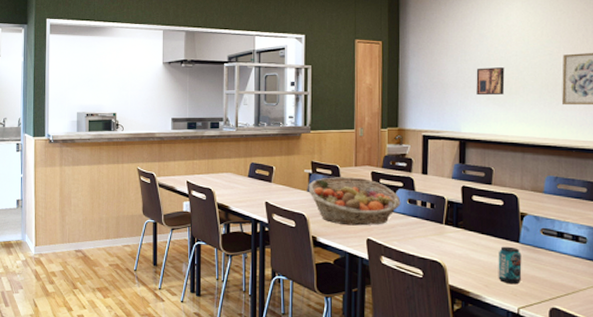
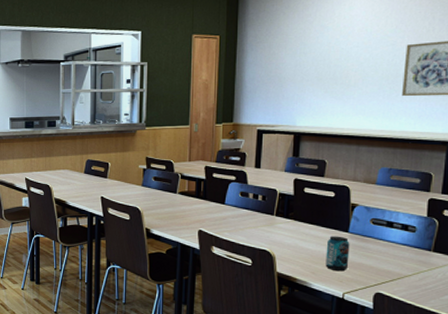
fruit basket: present [308,177,401,226] -> none [142,172,233,218]
wall art: present [476,67,505,96] -> none [314,59,345,89]

